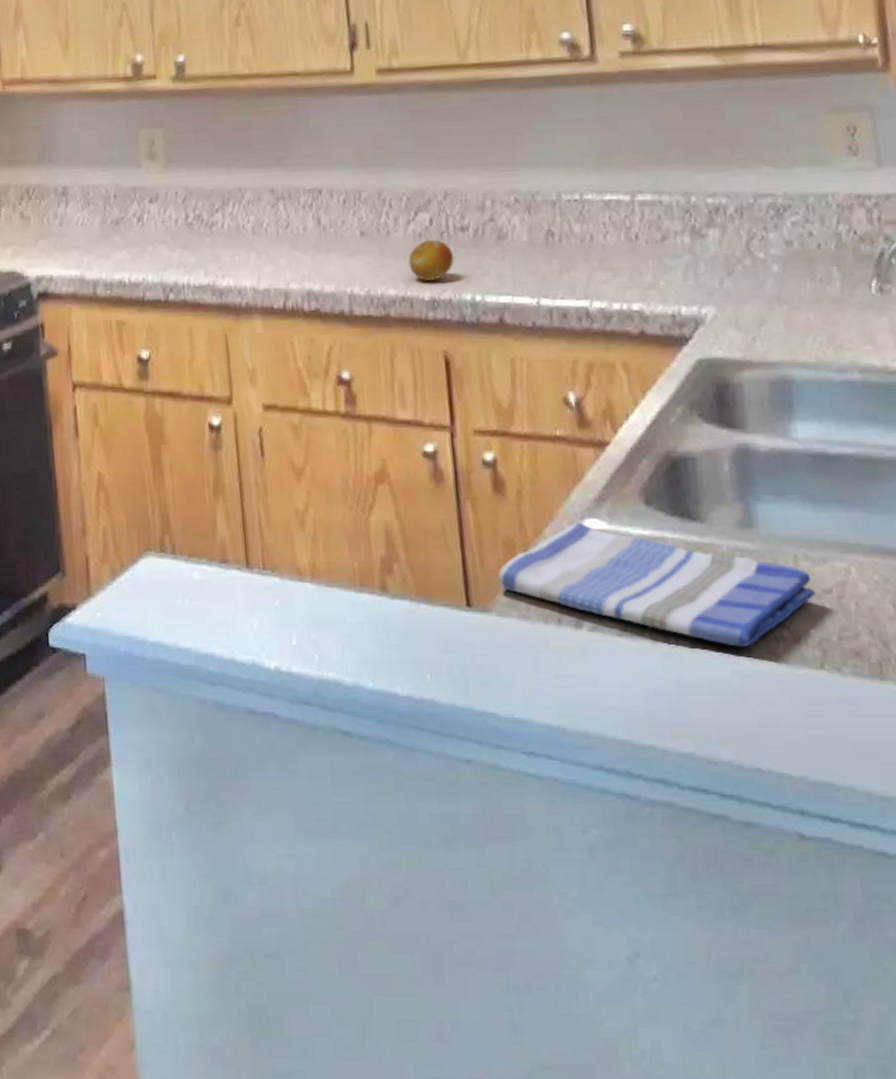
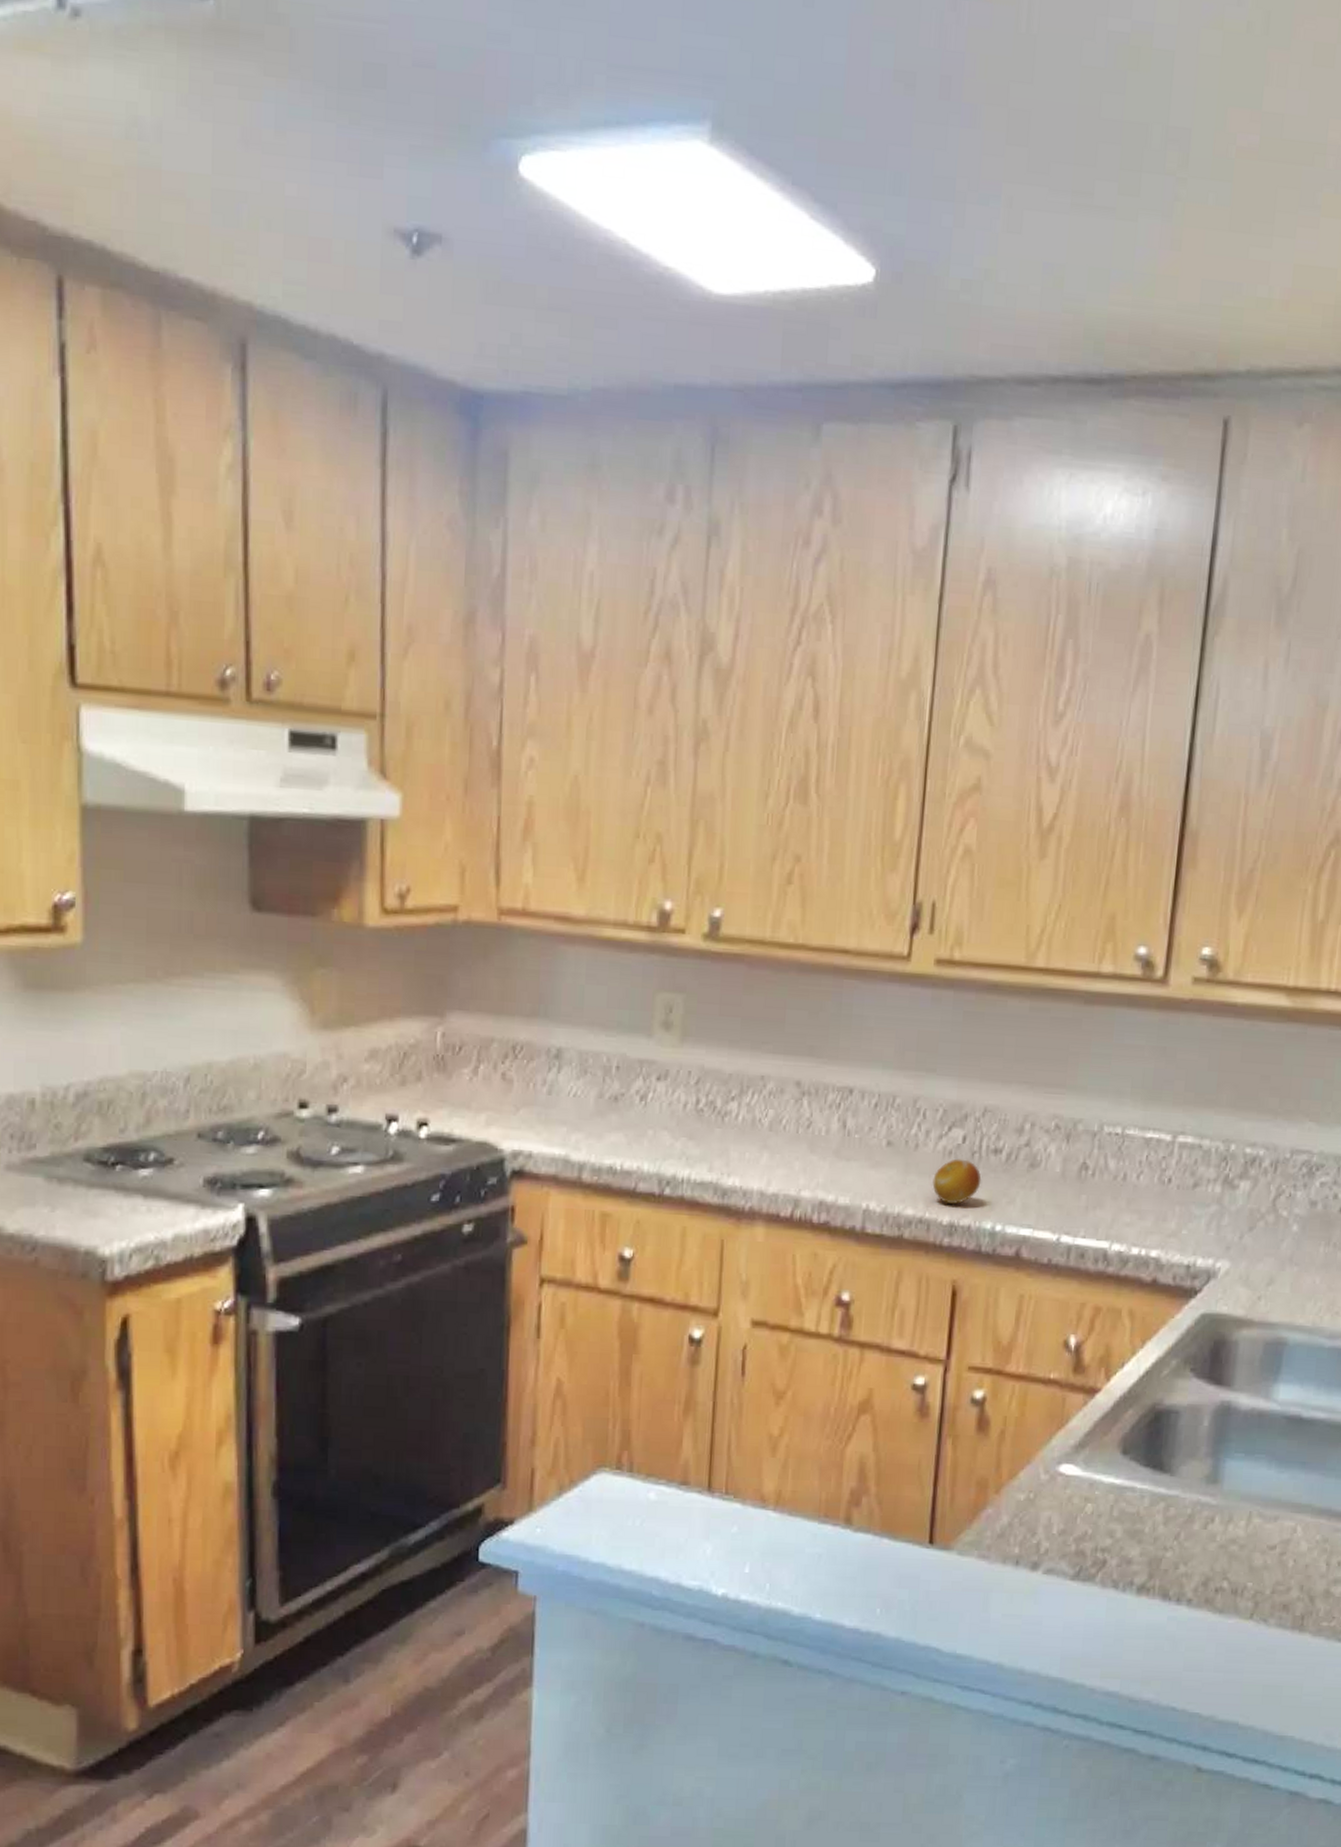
dish towel: present [497,522,816,647] -> none [964,1467,1261,1596]

